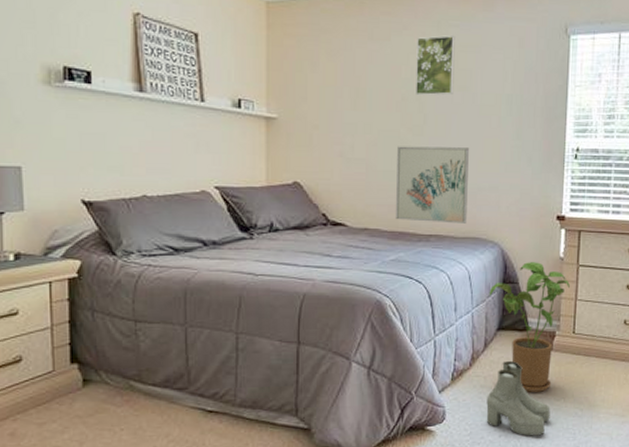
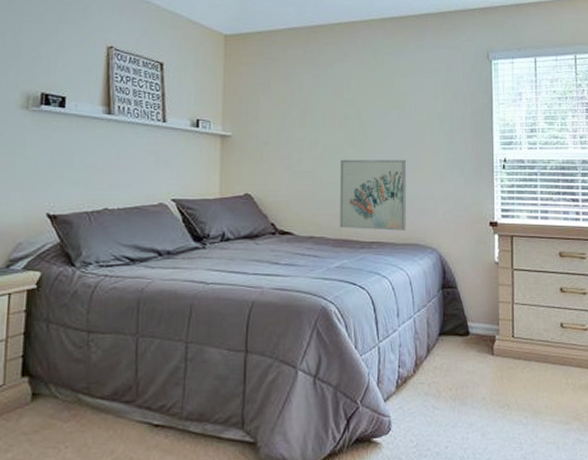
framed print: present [416,35,455,96] -> none [356,62,391,114]
boots: present [486,360,551,436] -> none [431,366,496,447]
house plant: present [489,261,570,392] -> none [429,266,506,400]

